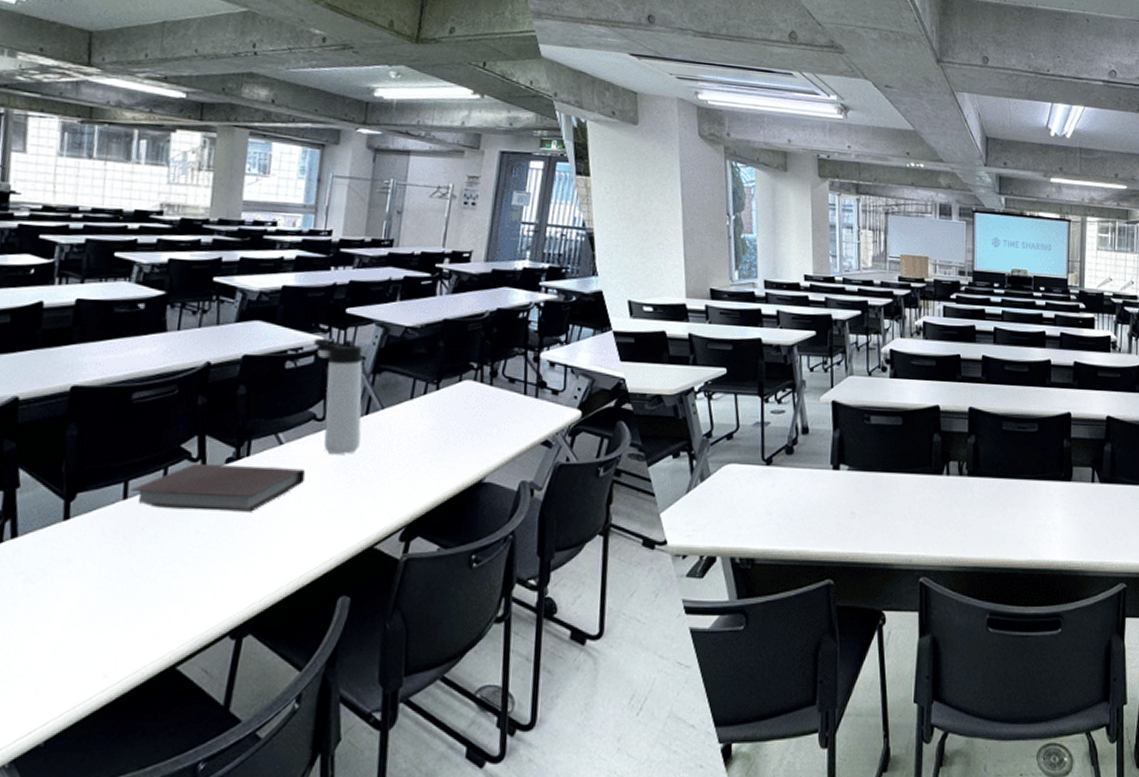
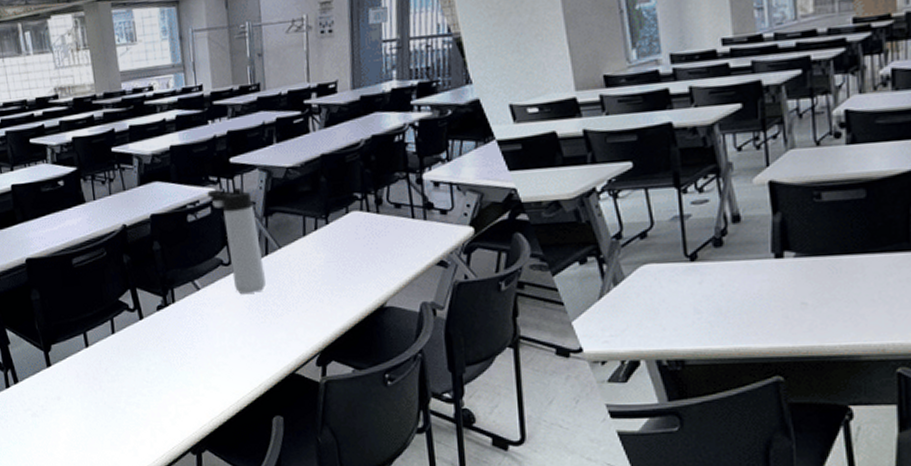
notebook: present [130,463,306,512] -> none [89,309,225,352]

